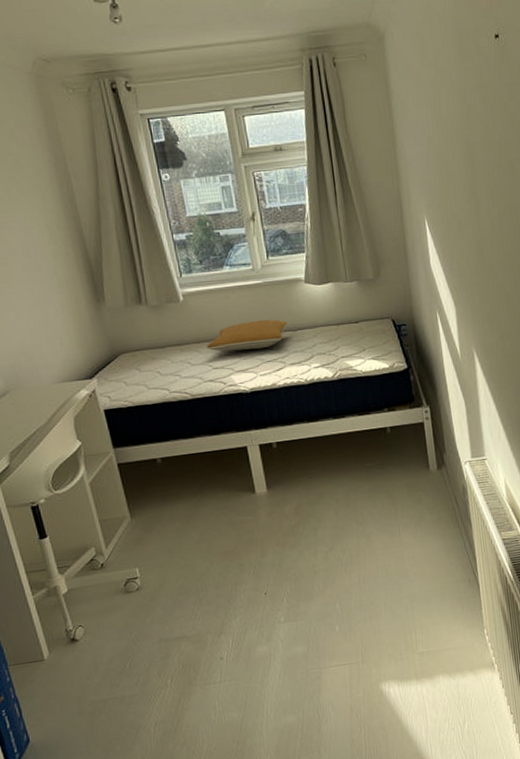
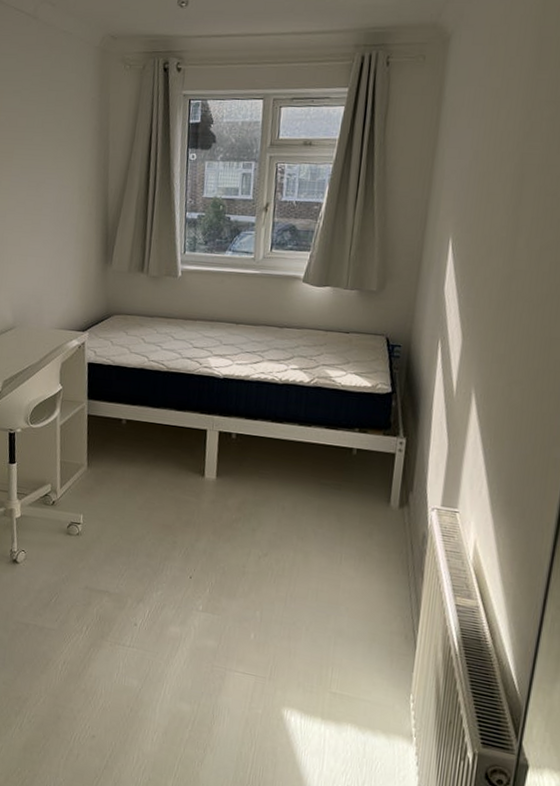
pillow: present [207,319,287,352] -> none [192,308,275,339]

